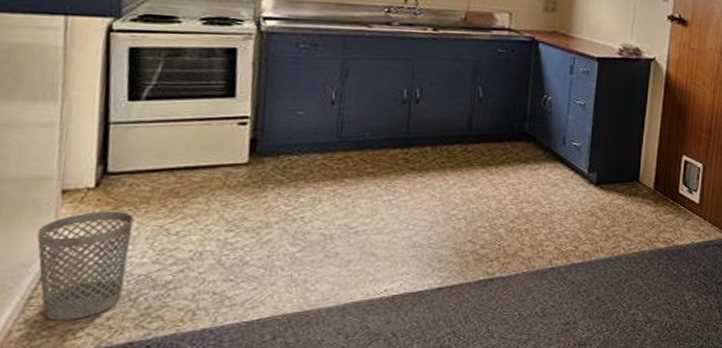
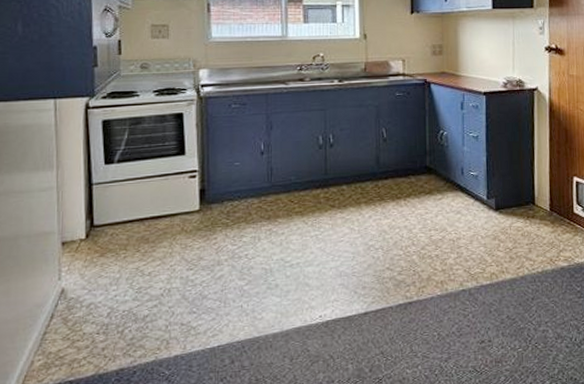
wastebasket: present [36,210,134,321] -> none [46,257,116,352]

